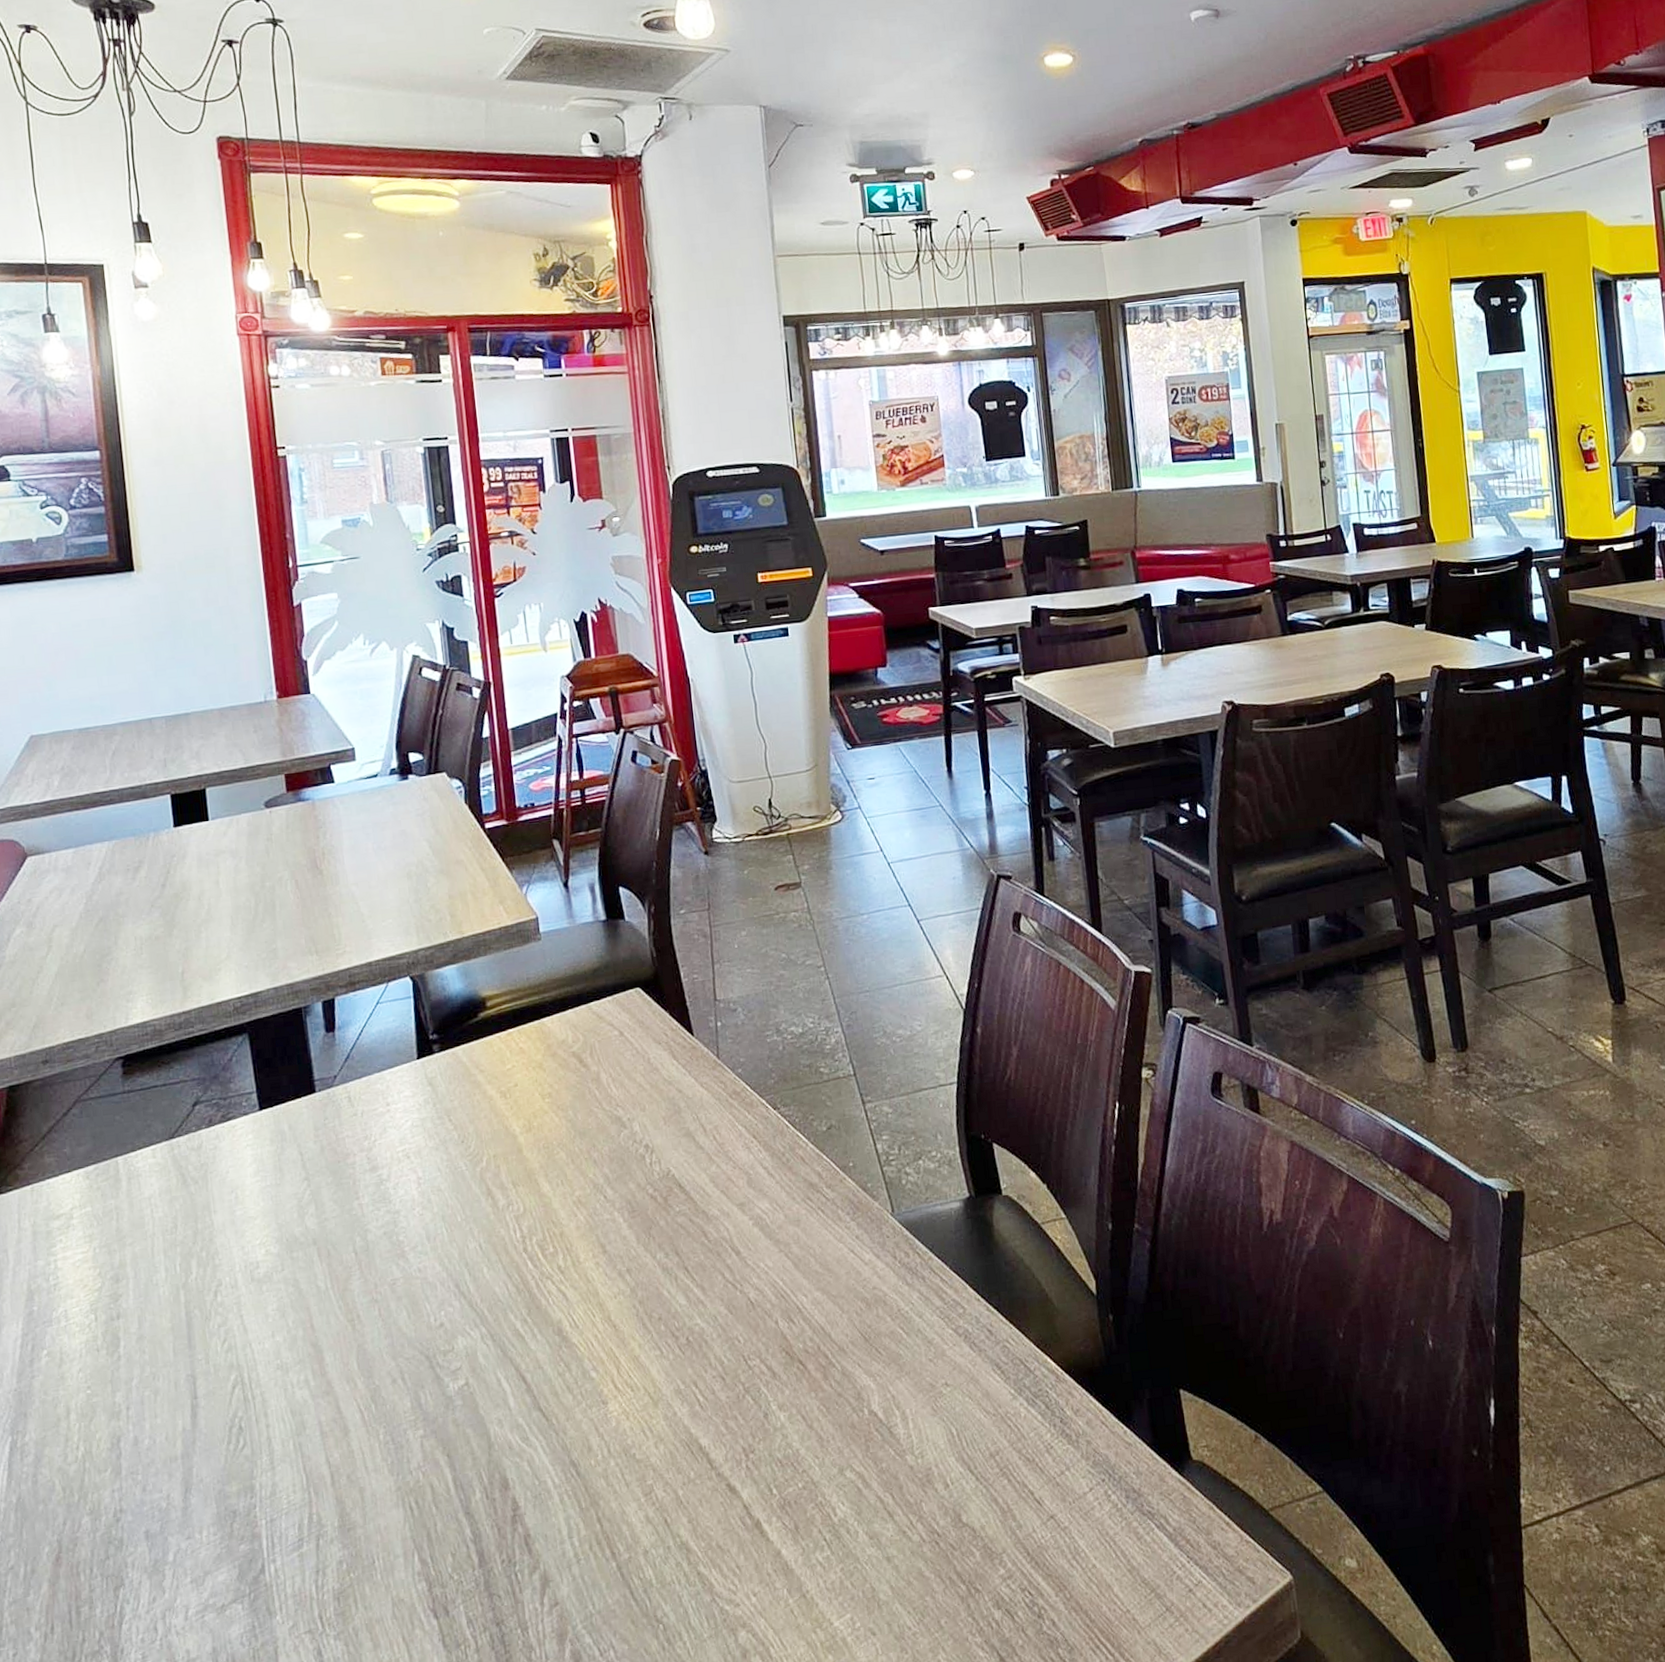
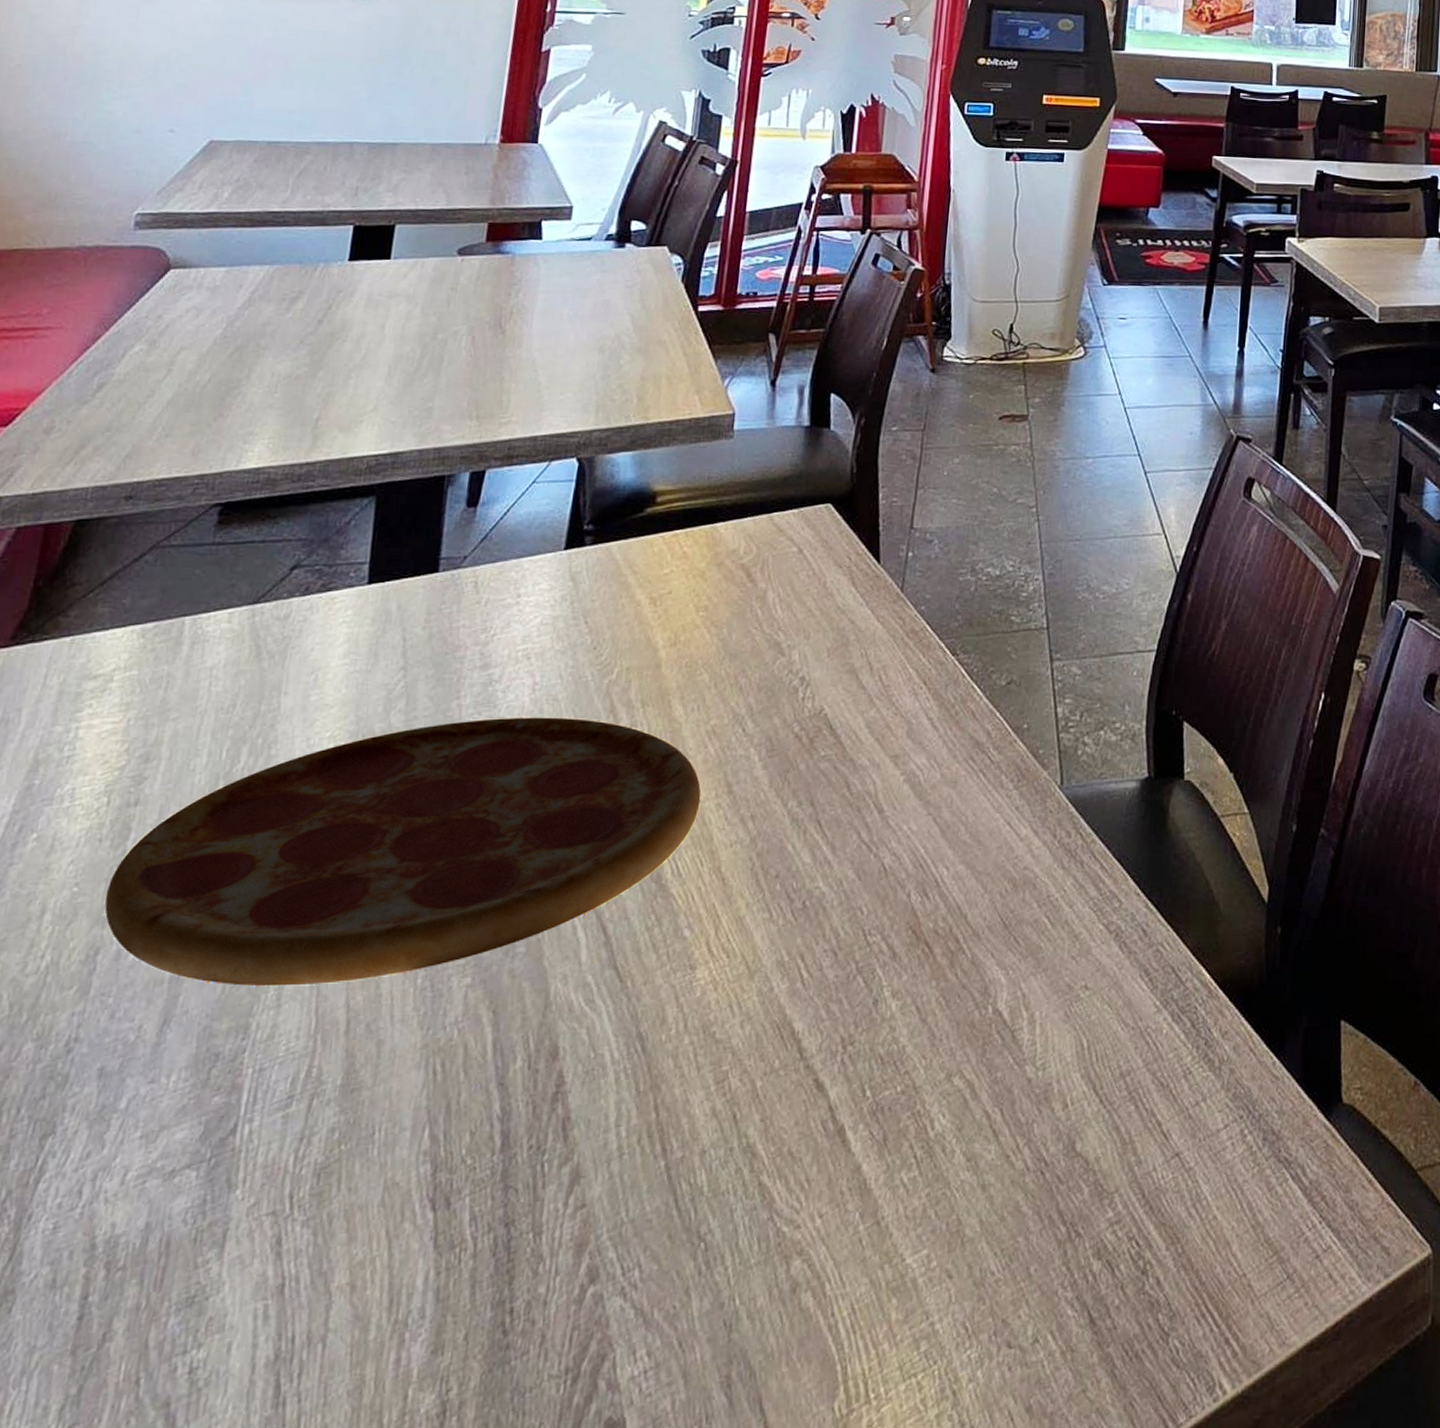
pizza: none [113,1203,582,1456] -> present [104,717,701,987]

